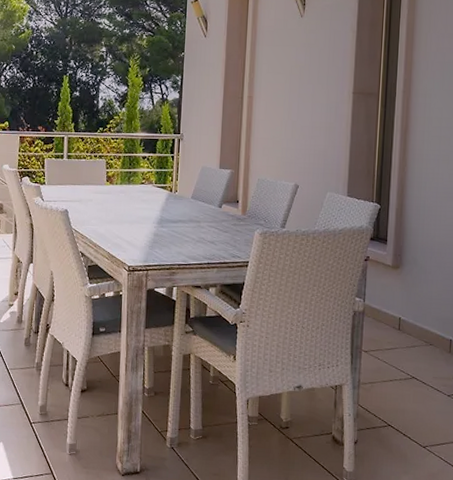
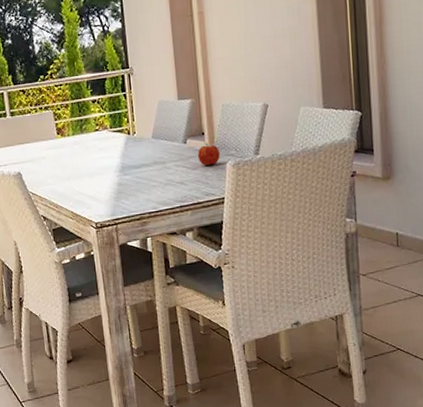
fruit: none [230,211,250,231] -> present [198,144,220,166]

